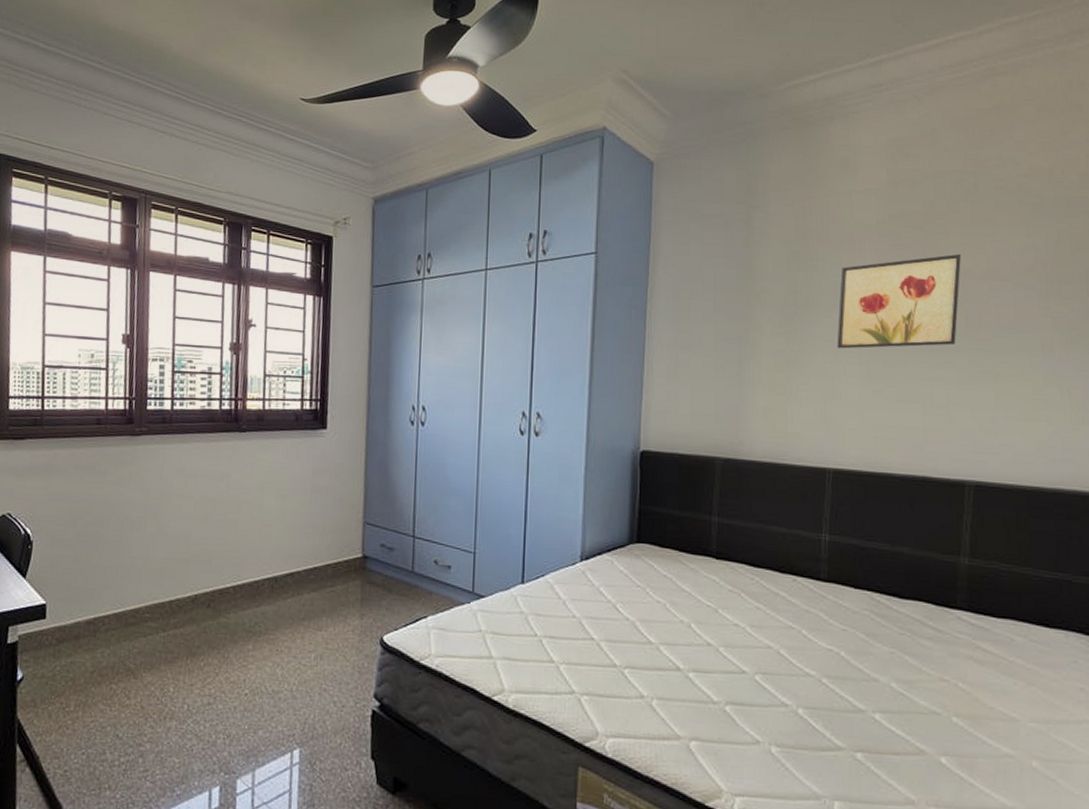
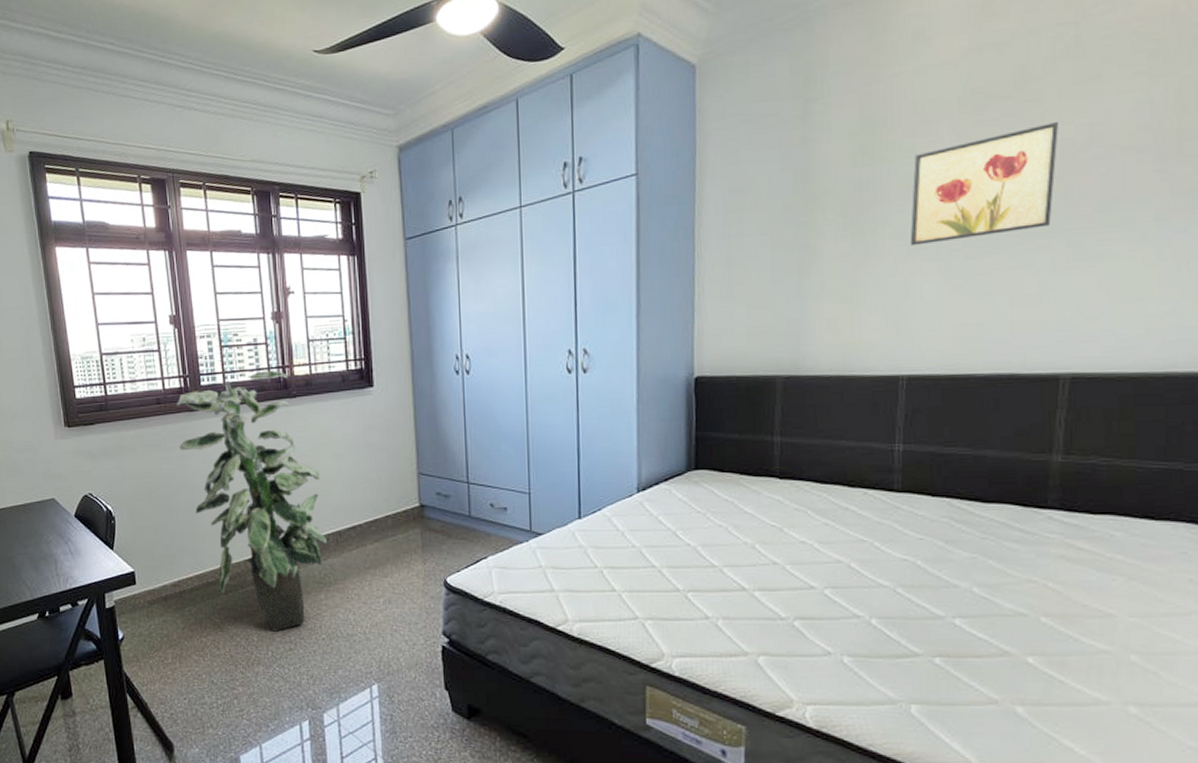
indoor plant: none [114,401,262,683] -> present [175,370,326,632]

